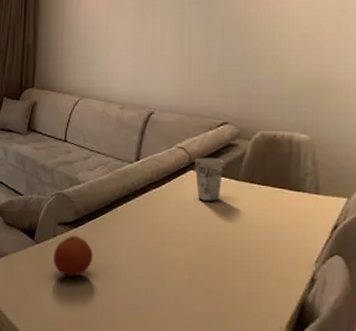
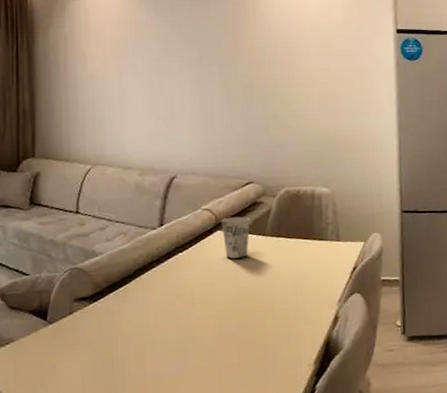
fruit: present [54,235,93,276] -> none [71,309,118,352]

